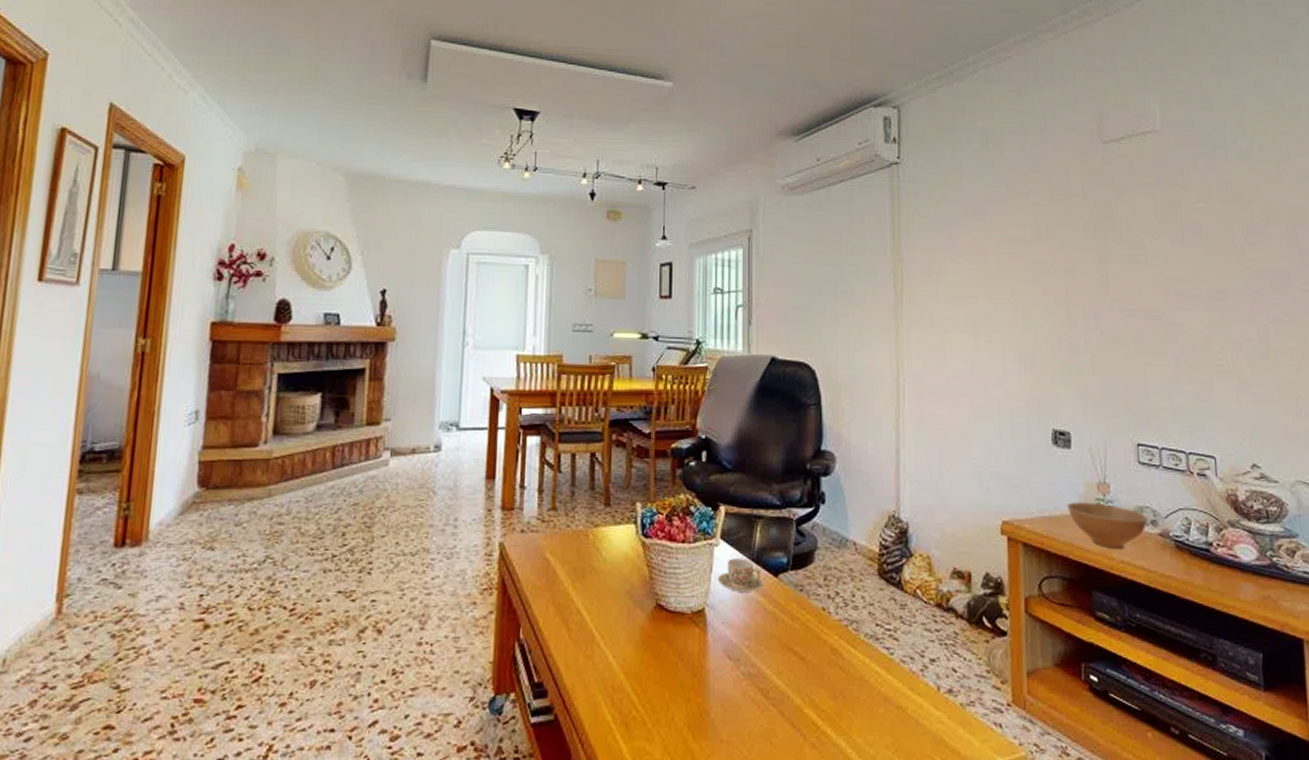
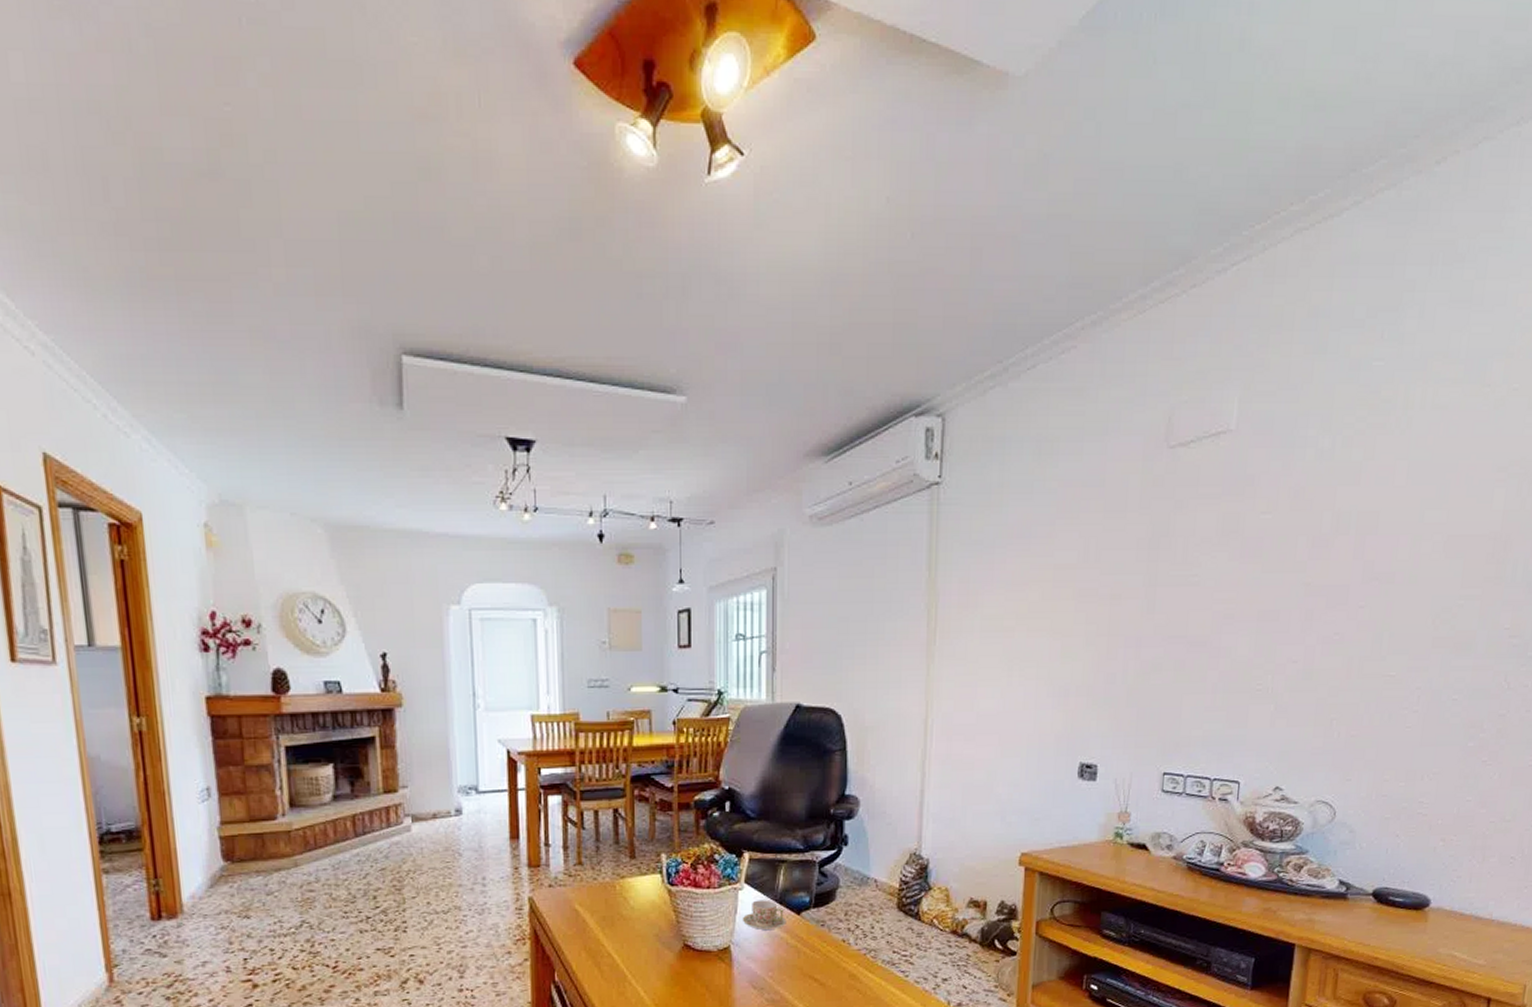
bowl: present [1066,502,1149,548] -> none [1085,831,1165,873]

